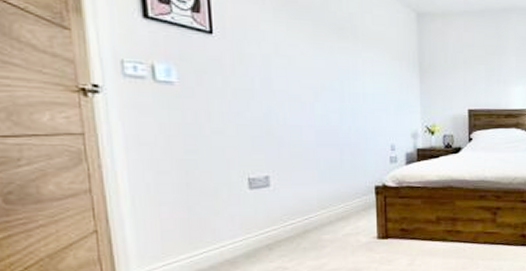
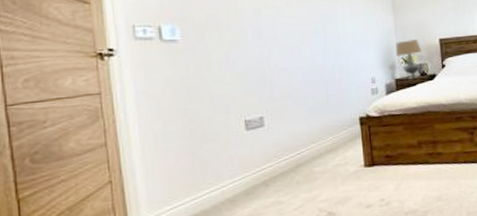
table lamp: none [419,107,449,151] -> present [395,39,423,80]

